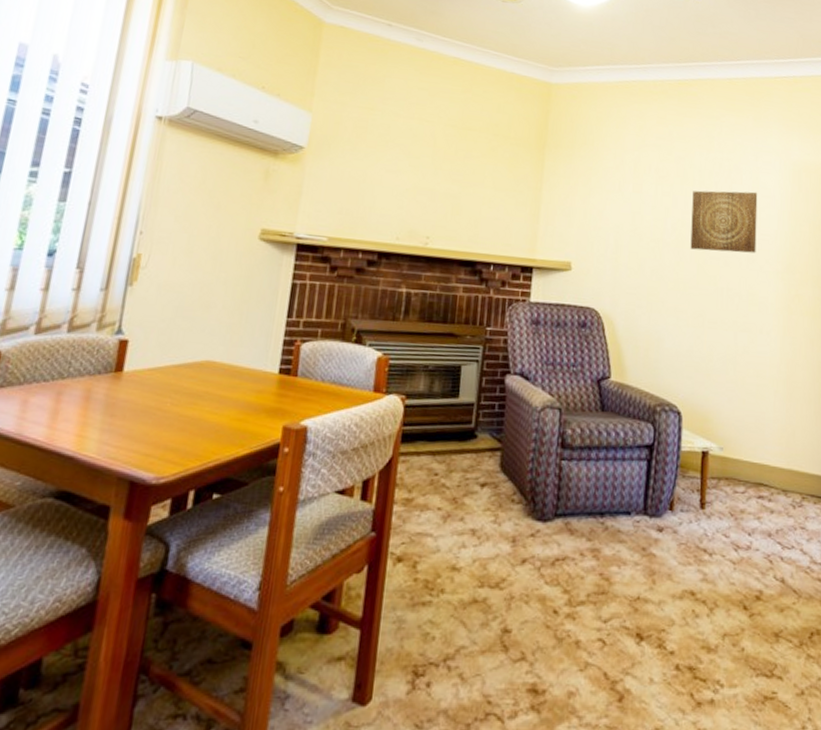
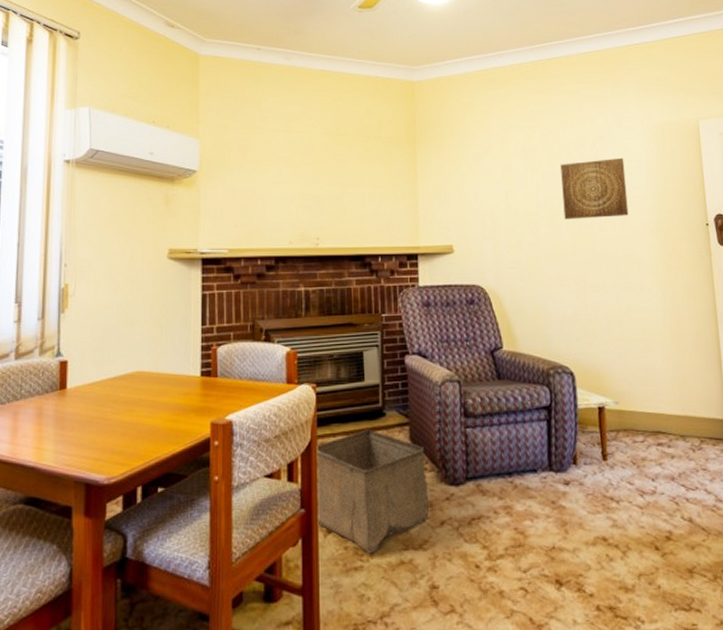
storage bin: none [386,451,516,588] -> present [315,429,430,554]

